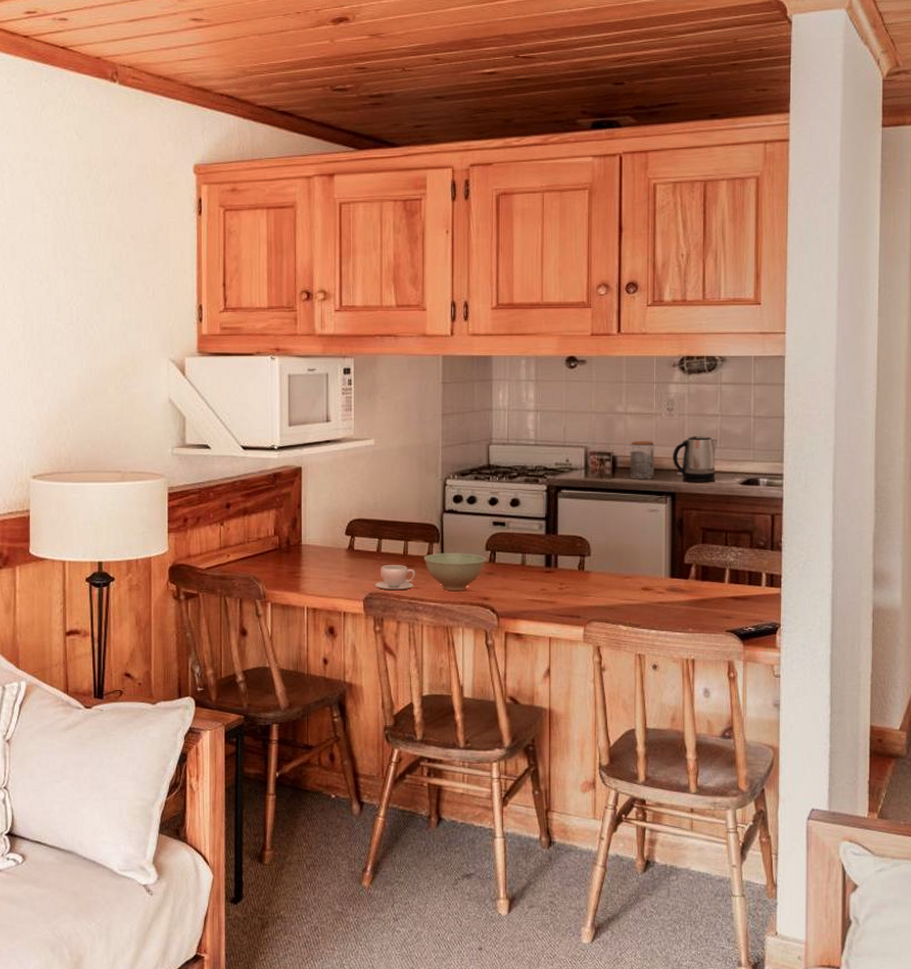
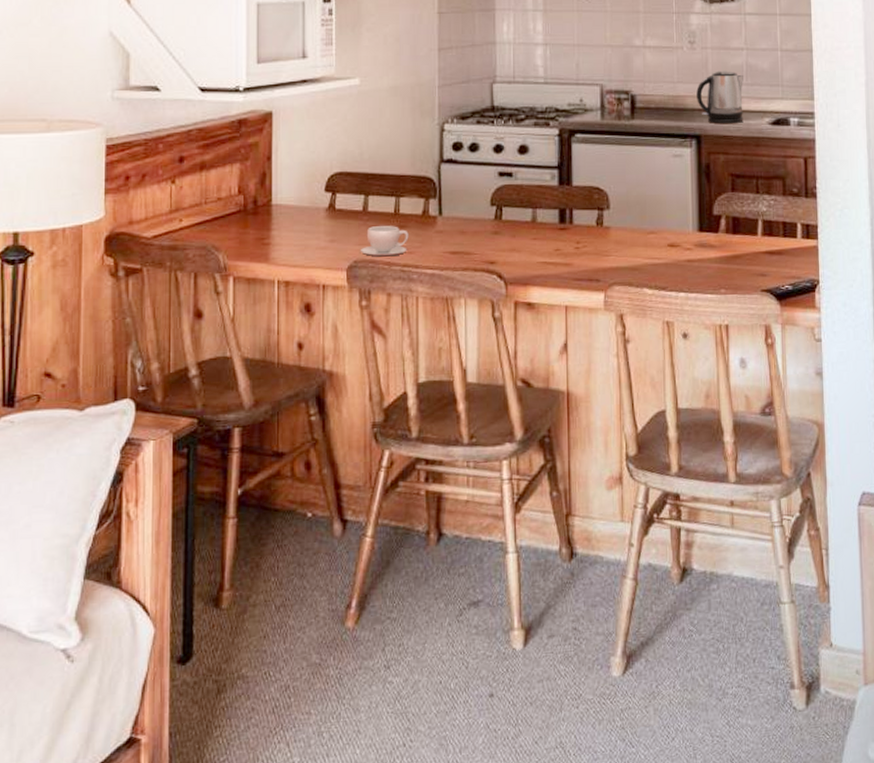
bowl: present [423,553,487,592] -> none [418,209,492,256]
jar: present [630,441,655,479] -> none [650,78,678,121]

